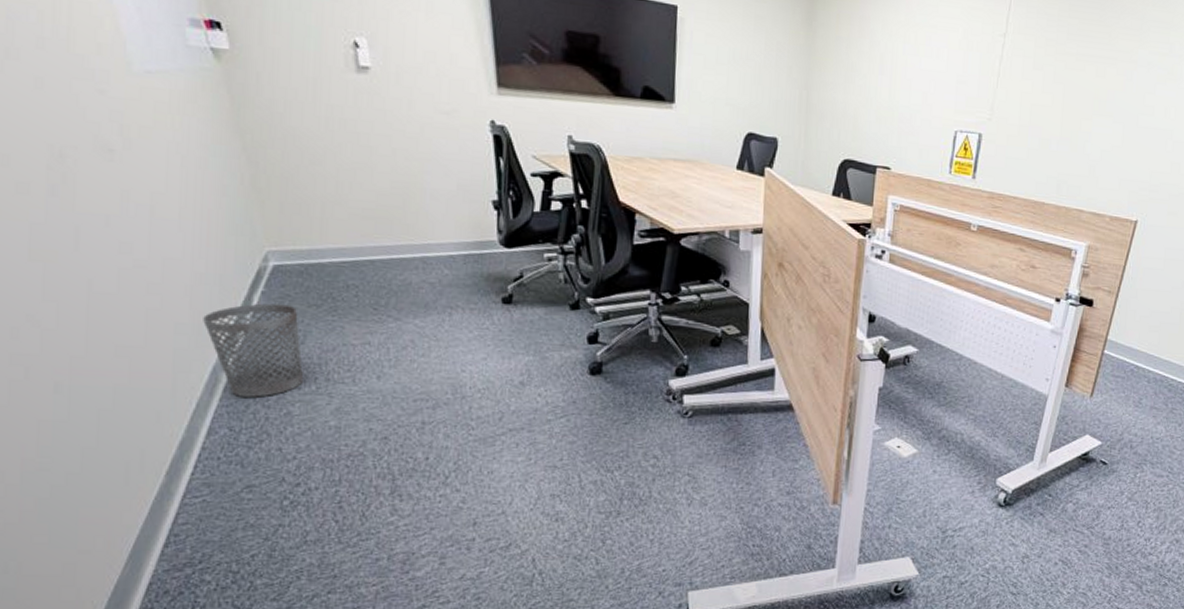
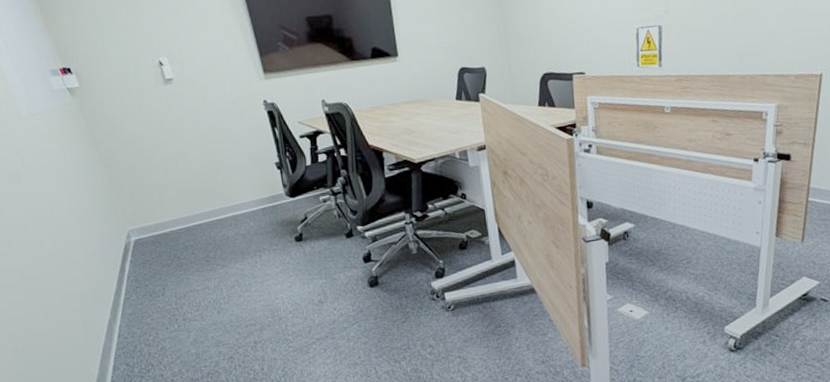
wastebasket: present [203,303,303,398] -> none [96,267,168,341]

